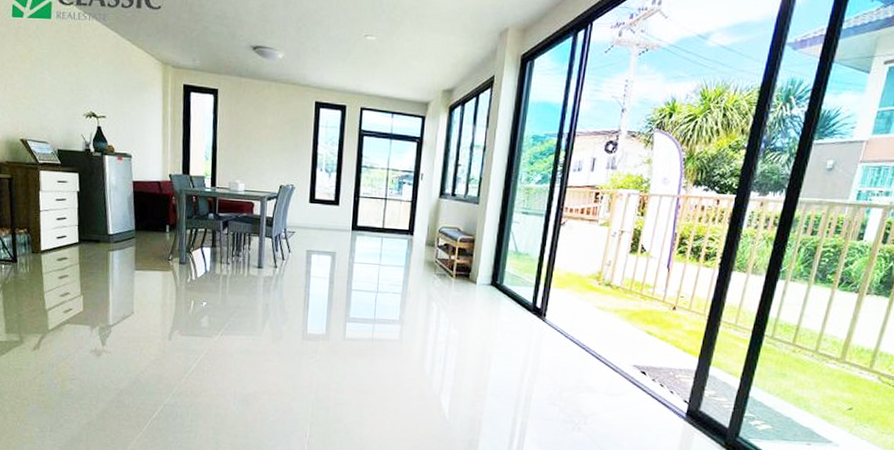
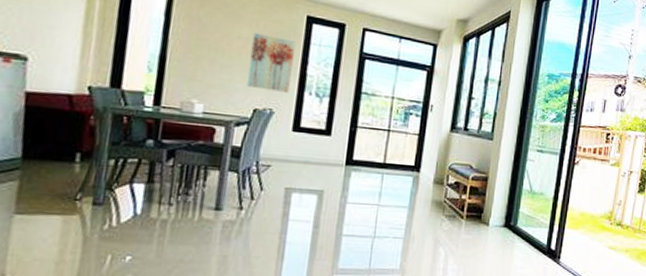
wall art: none [273,121,307,170] -> present [246,33,295,93]

